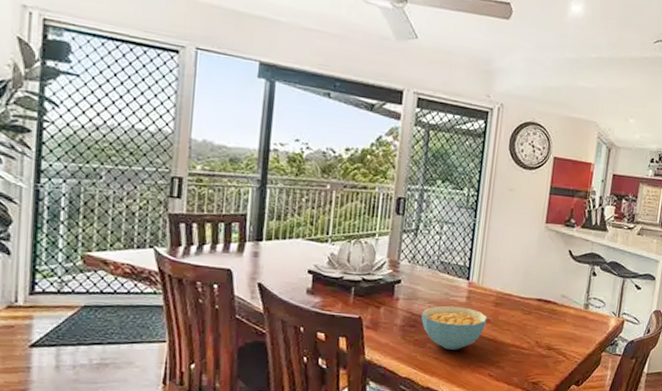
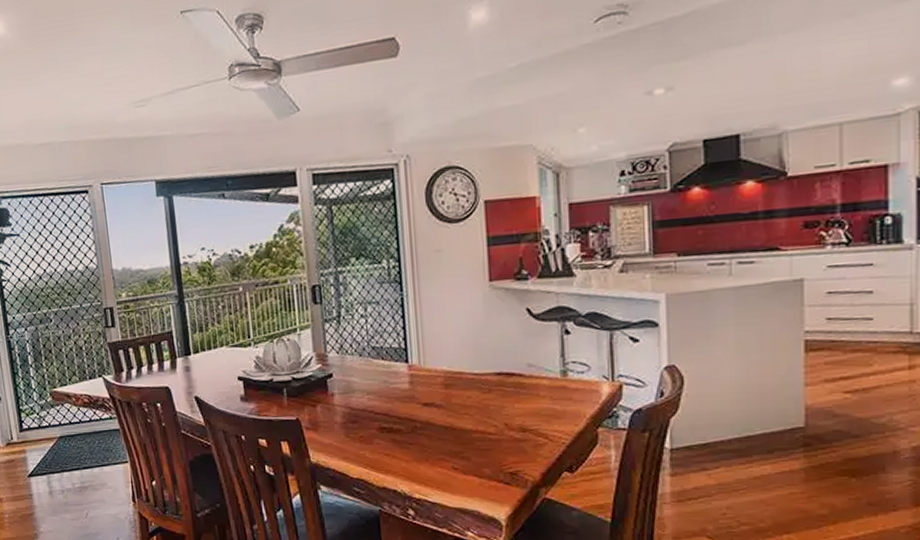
cereal bowl: present [421,305,487,350] -> none [362,394,439,444]

